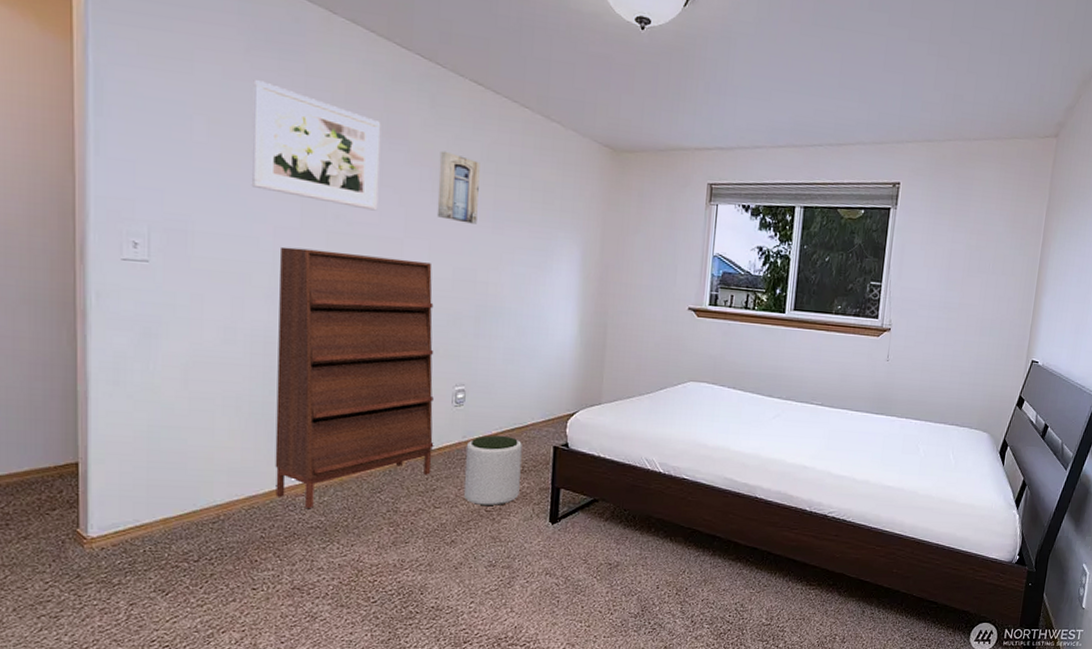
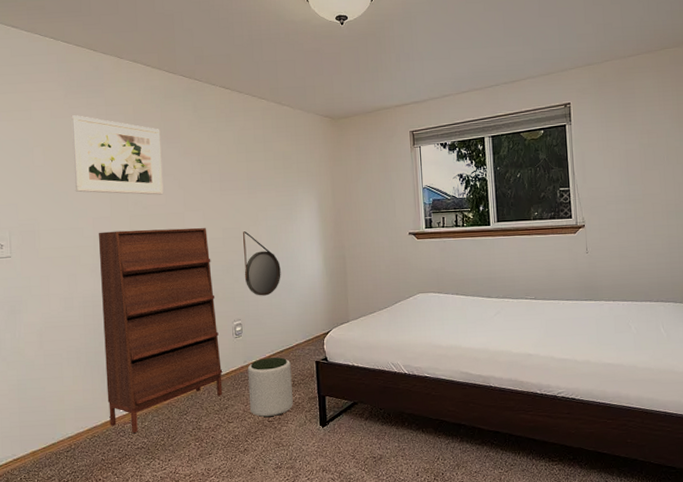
wall art: present [437,150,480,224] -> none [204,142,236,193]
home mirror: none [475,275,524,360] -> present [243,231,281,296]

